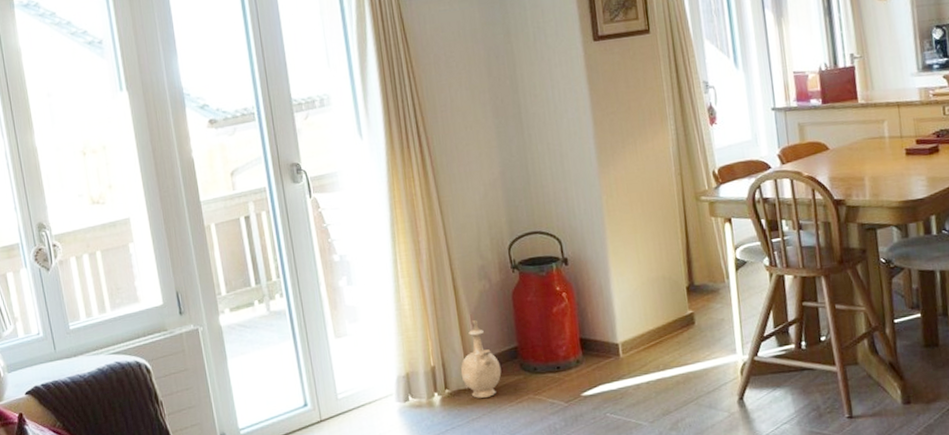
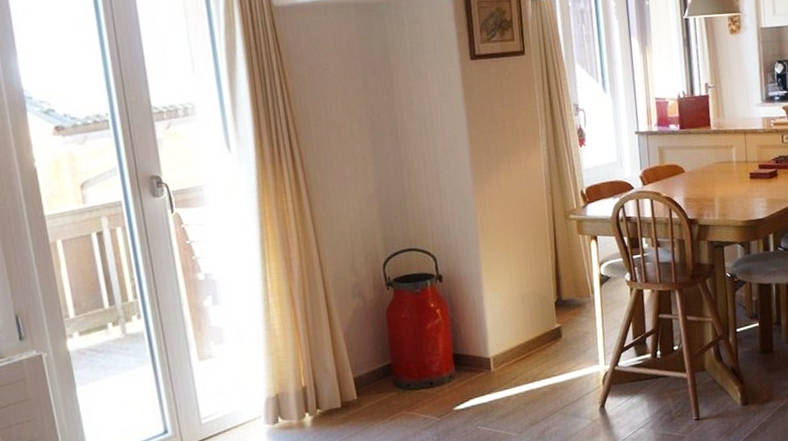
vase: present [460,320,502,398] -> none [333,338,375,417]

